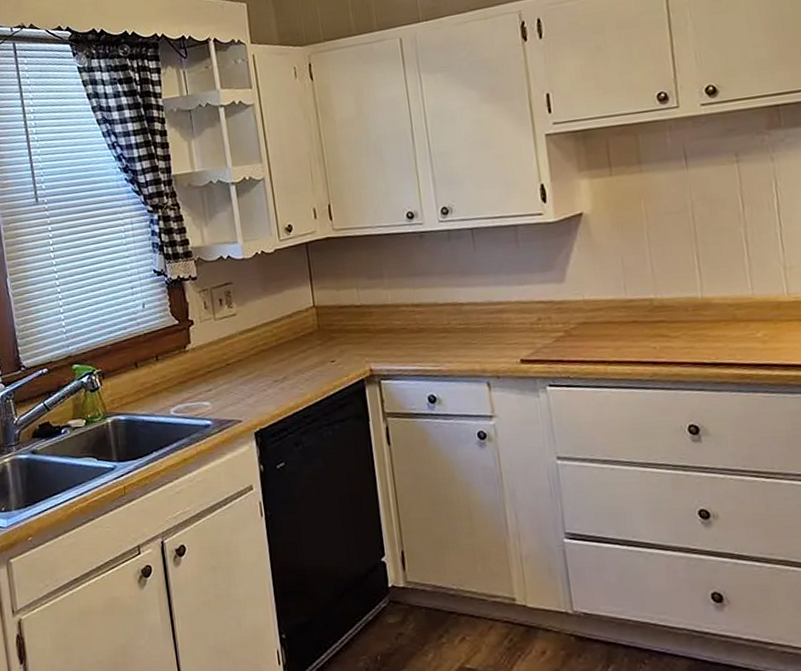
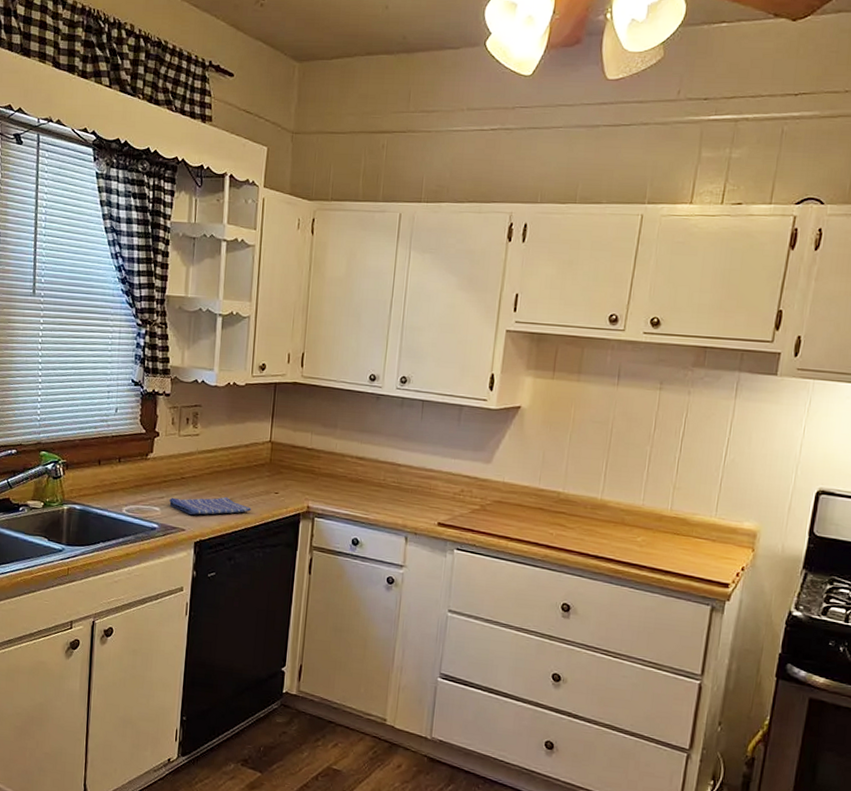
dish towel: none [217,375,309,403] -> present [168,496,251,515]

